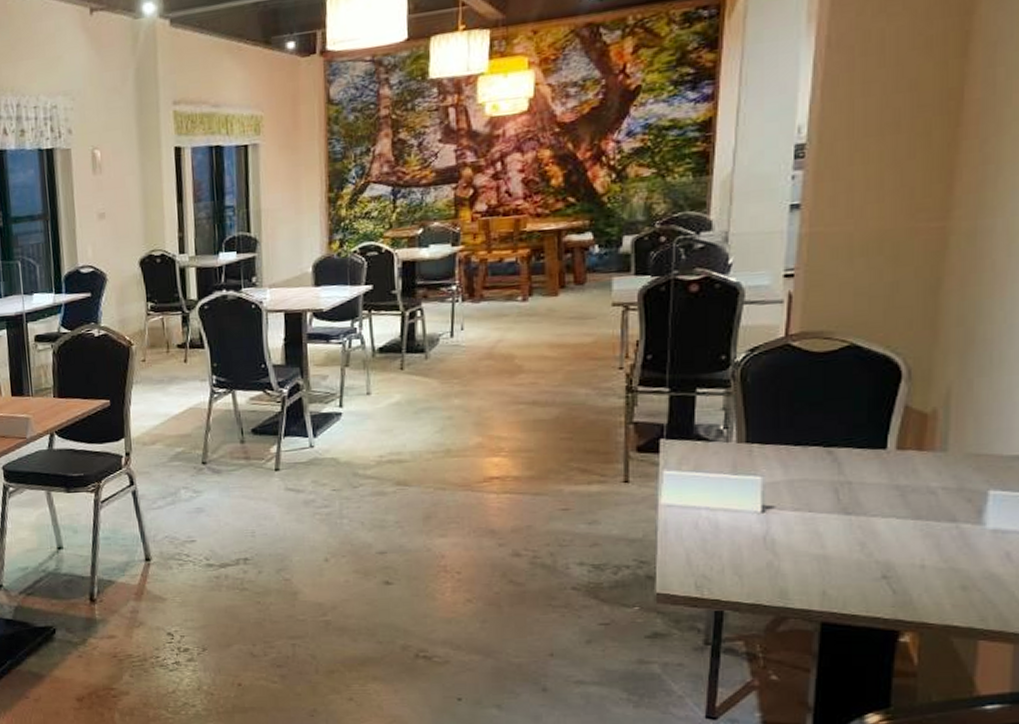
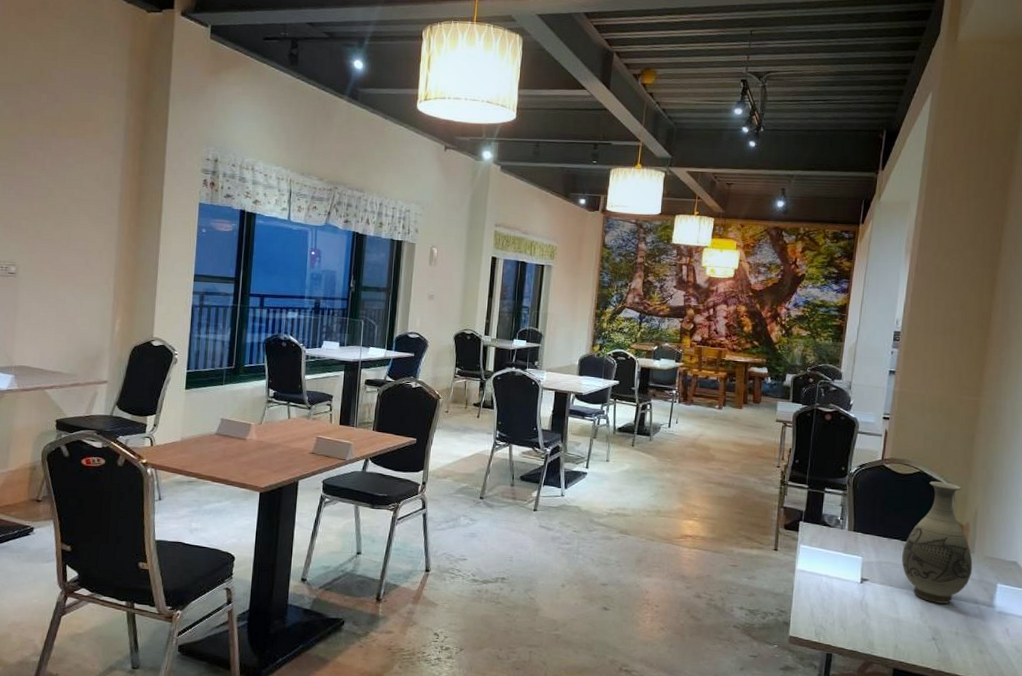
vase: none [827,355,946,528] -> present [902,481,973,604]

